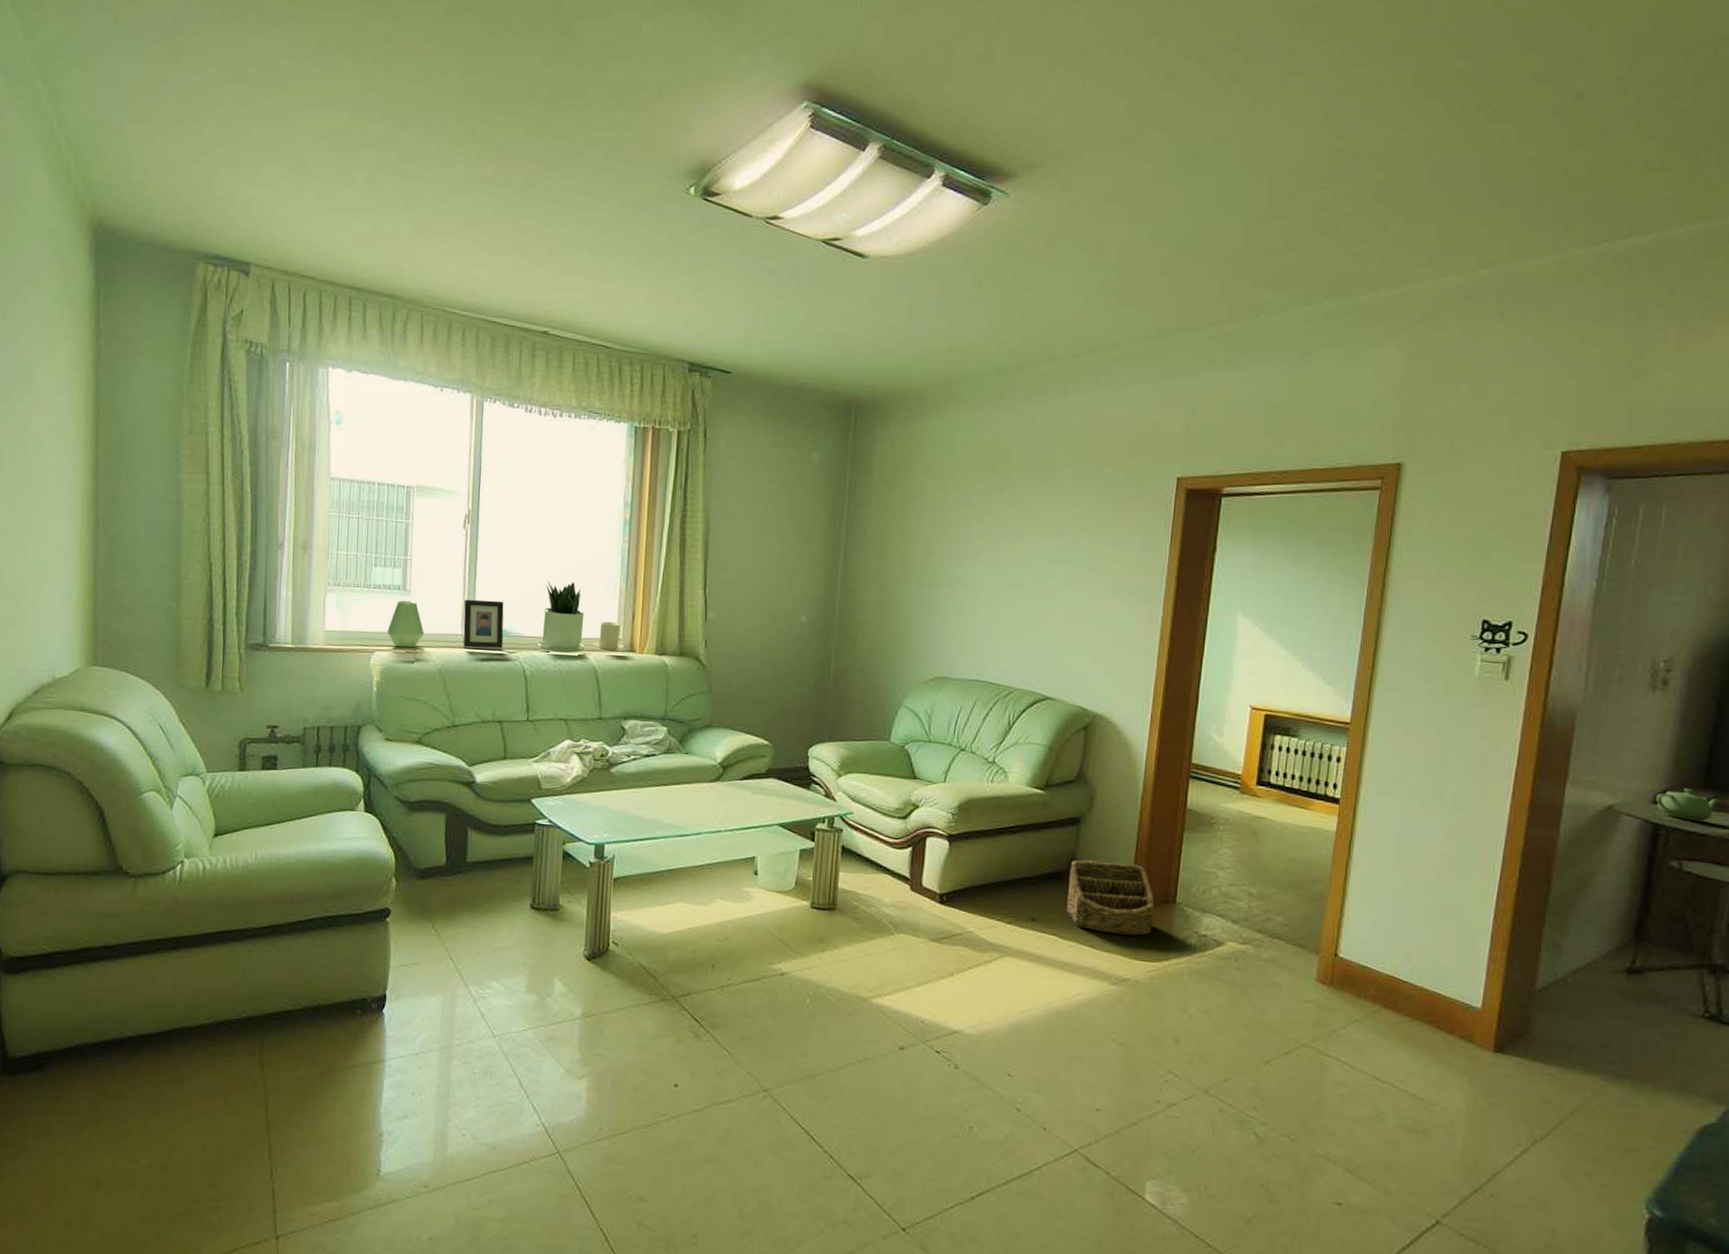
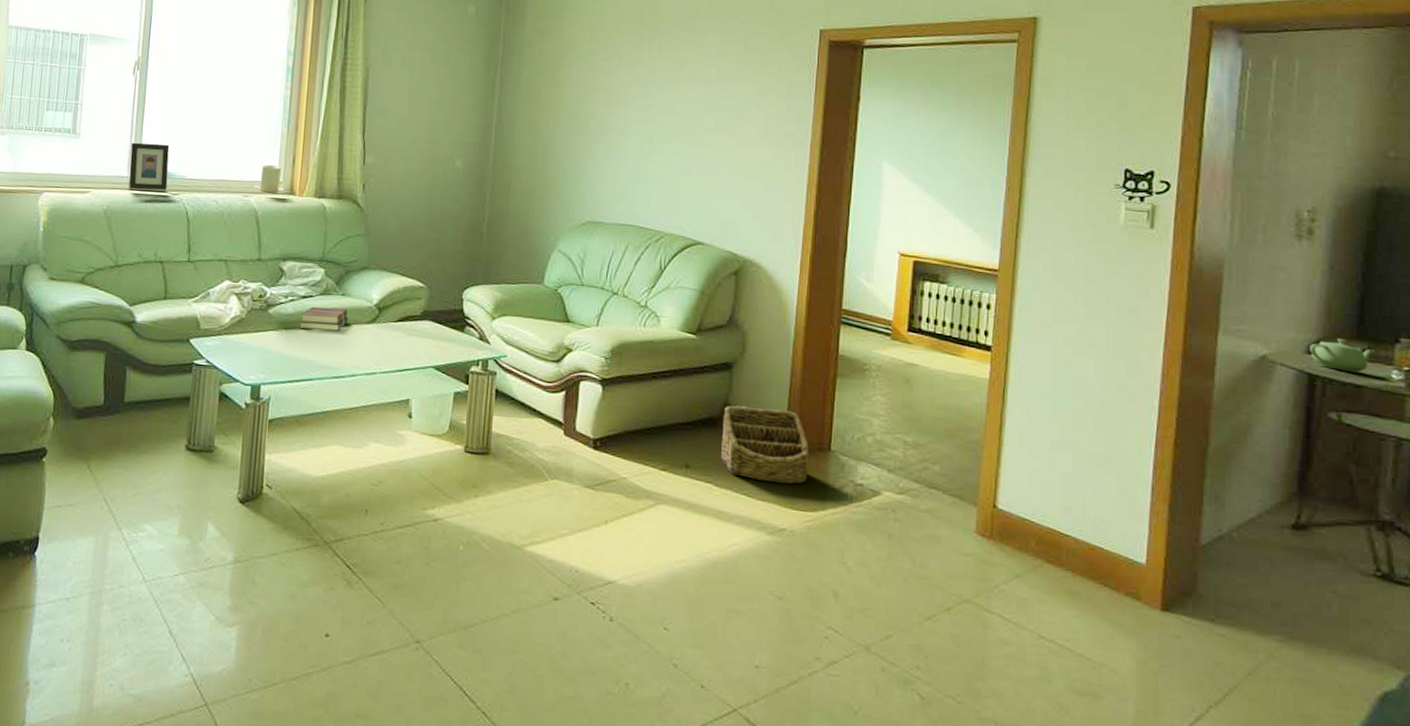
vase: present [387,600,424,648] -> none [55,143,91,189]
planter: present [538,581,586,654] -> none [201,125,247,196]
books: none [642,765,692,789] -> present [299,306,348,331]

